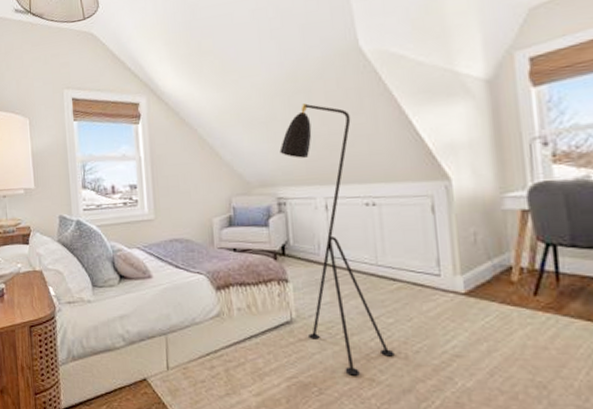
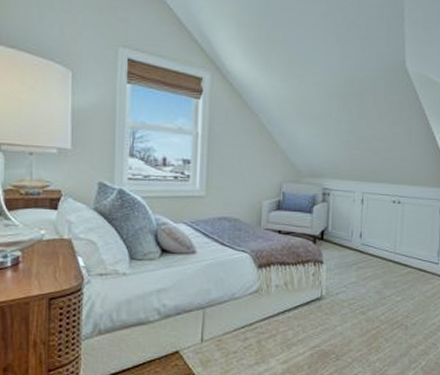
floor lamp: present [279,103,395,376] -> none [330,107,398,344]

